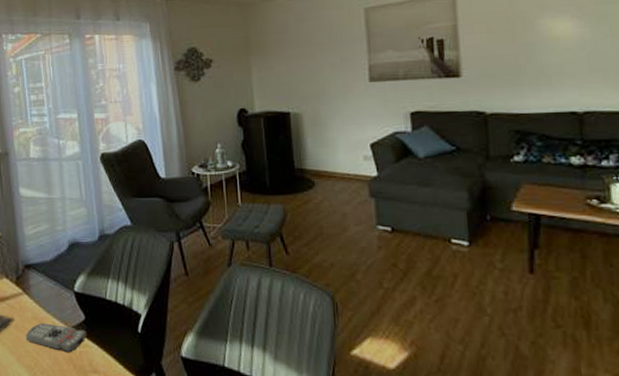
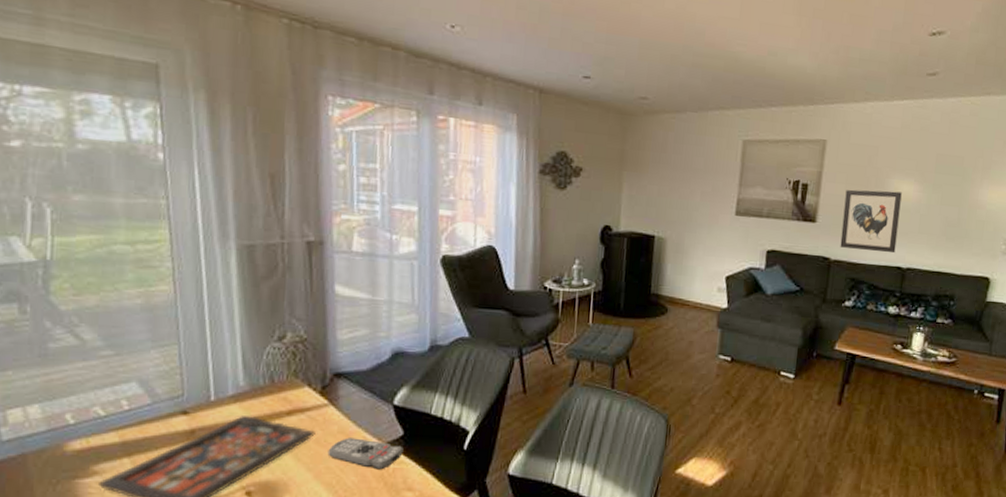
wall art: none [489,31,565,99] -> present [840,189,902,252]

